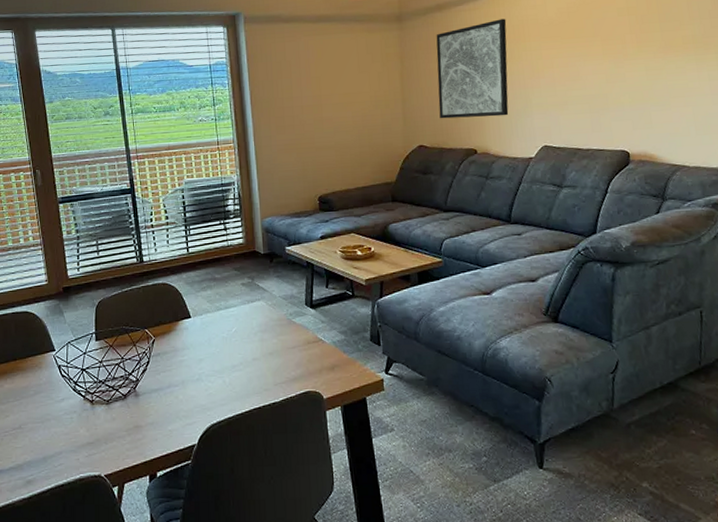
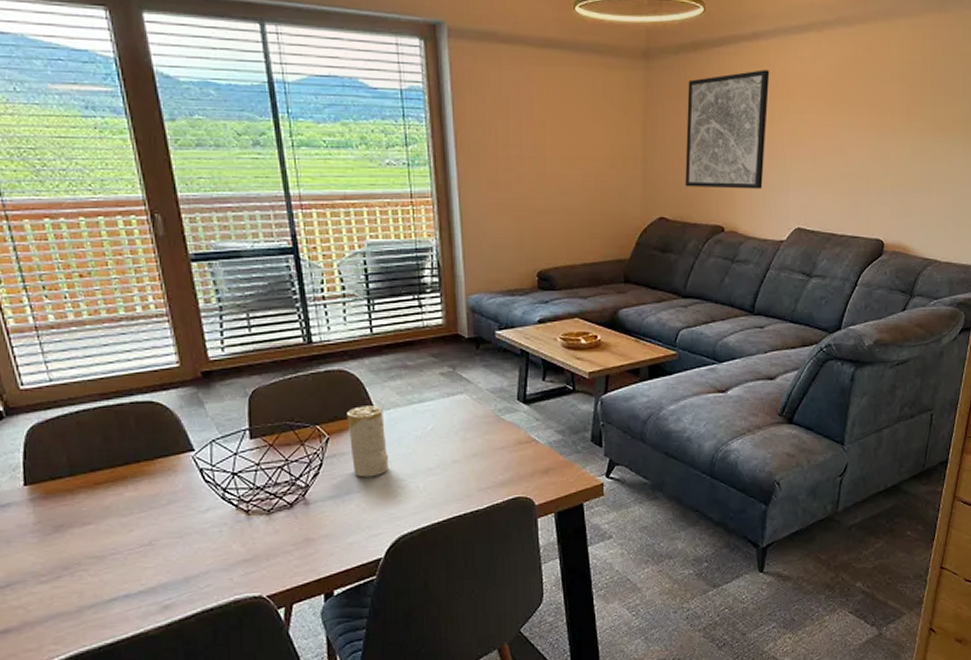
candle: none [169,312,202,373] -> present [347,405,389,477]

